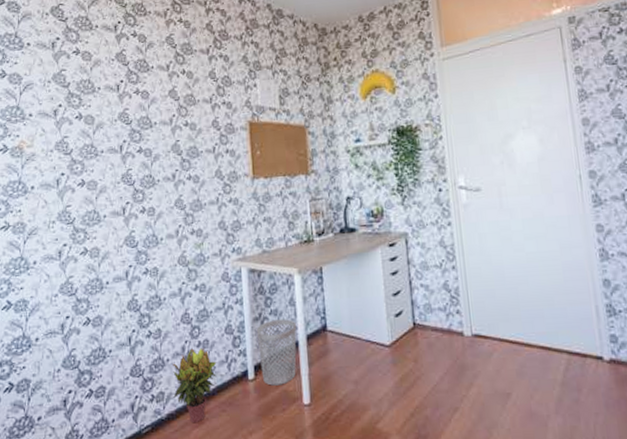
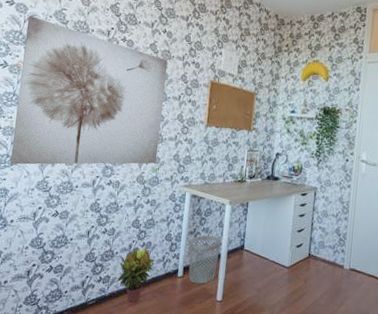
wall art: none [23,85,199,268] -> present [10,15,168,165]

